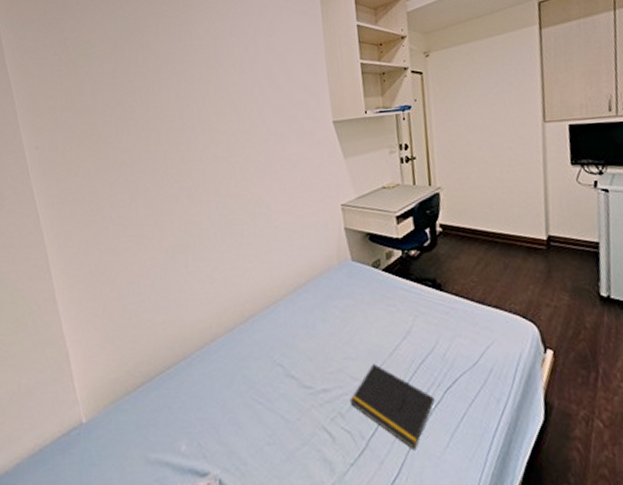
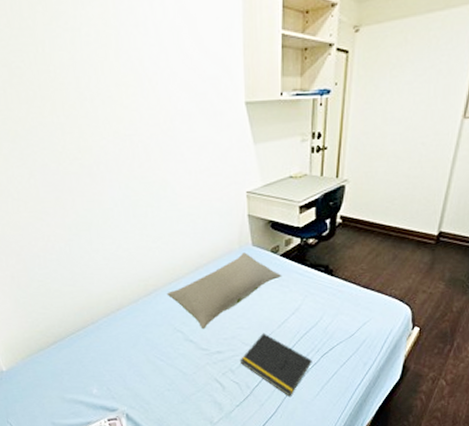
pillow: none [264,268,387,362] -> present [167,252,282,330]

